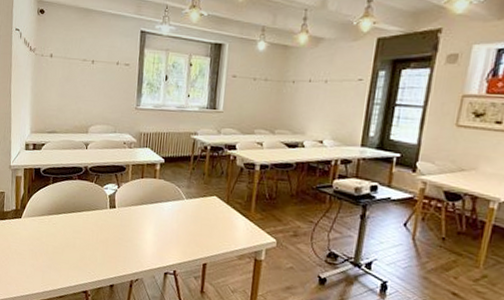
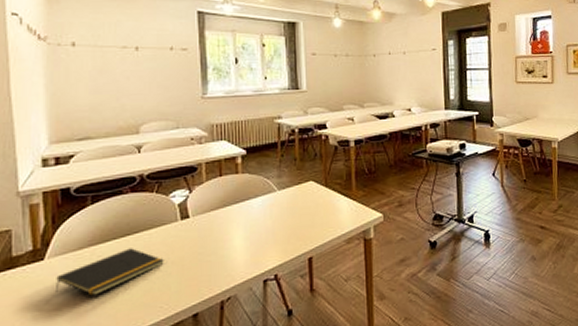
notepad: none [26,222,95,252] -> present [56,248,164,296]

